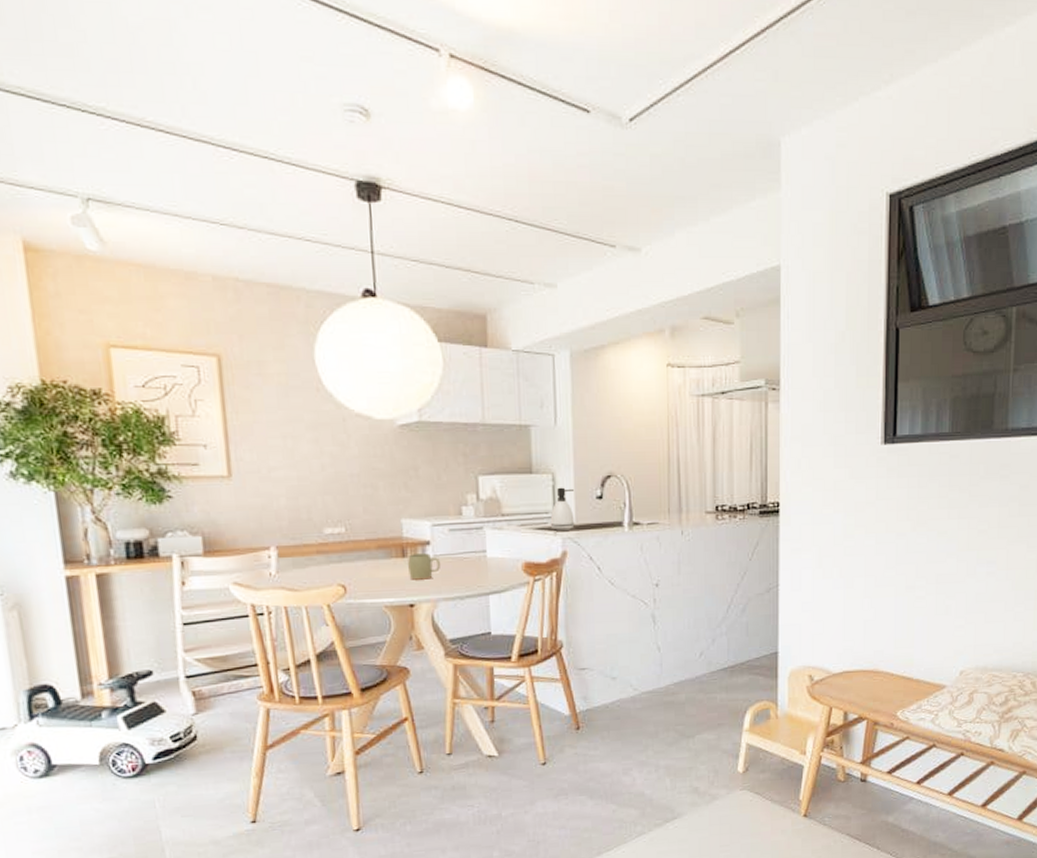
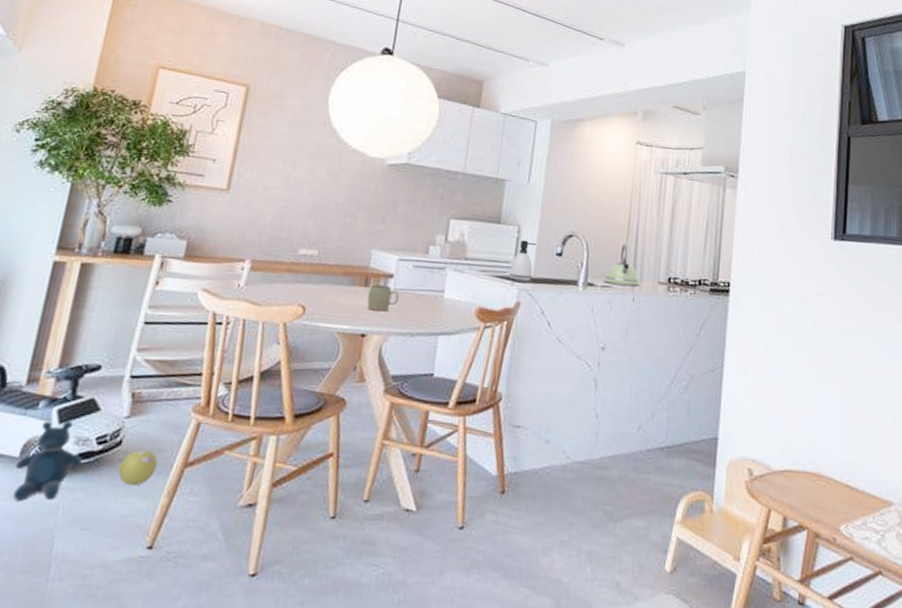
stuffed toy: none [98,725,163,801] -> present [13,421,82,500]
toy ball: none [201,740,238,773] -> present [118,449,158,486]
kettle: none [650,477,687,521] -> present [604,243,640,286]

